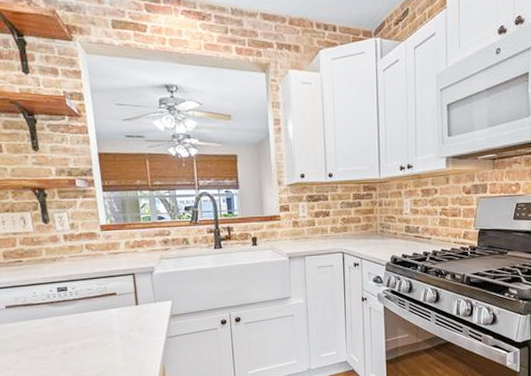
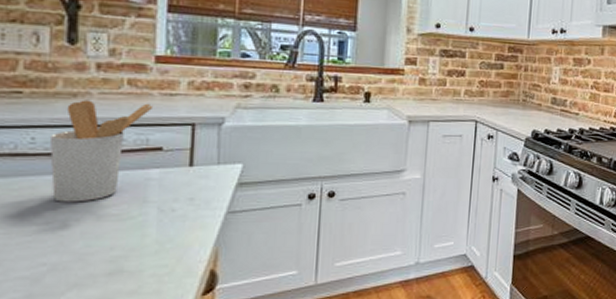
utensil holder: none [44,261,105,336] -> present [49,100,154,202]

